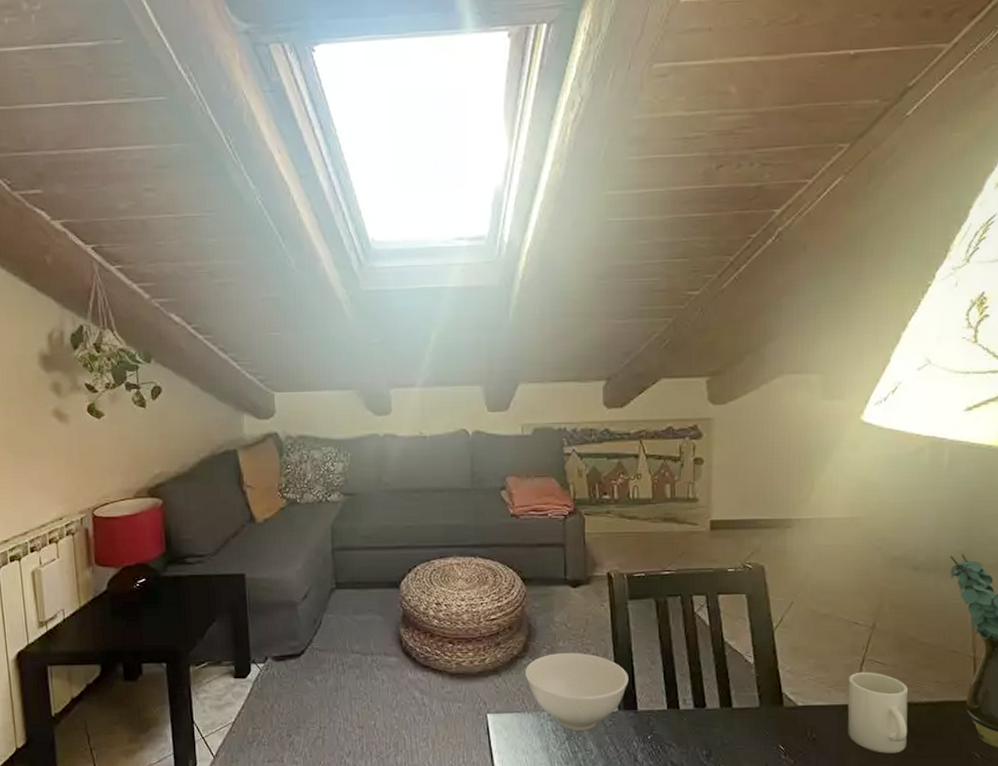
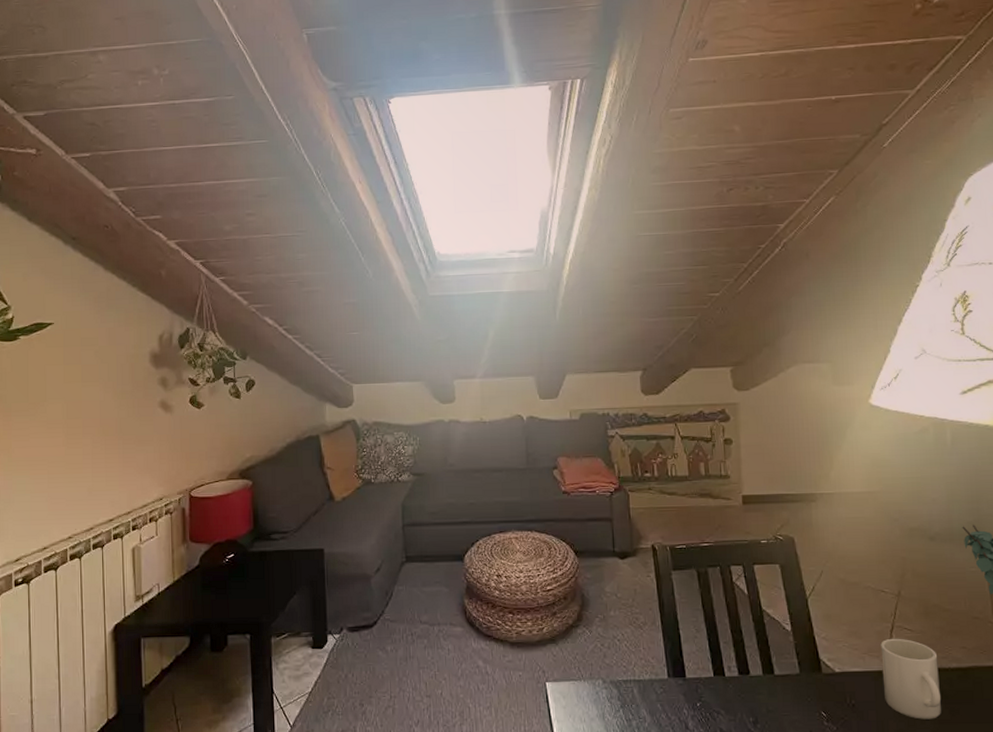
bowl: present [524,652,628,732] -> none [579,621,676,700]

